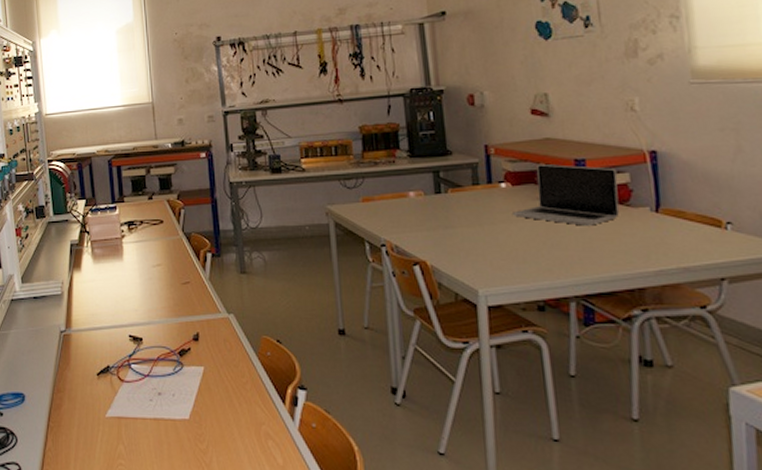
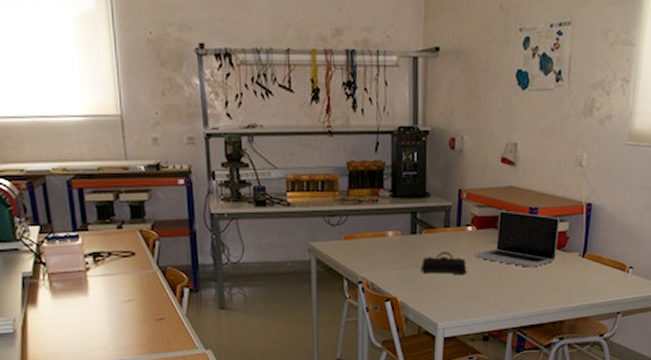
pencil case: none [450,211,507,236] -> present [421,251,467,275]

